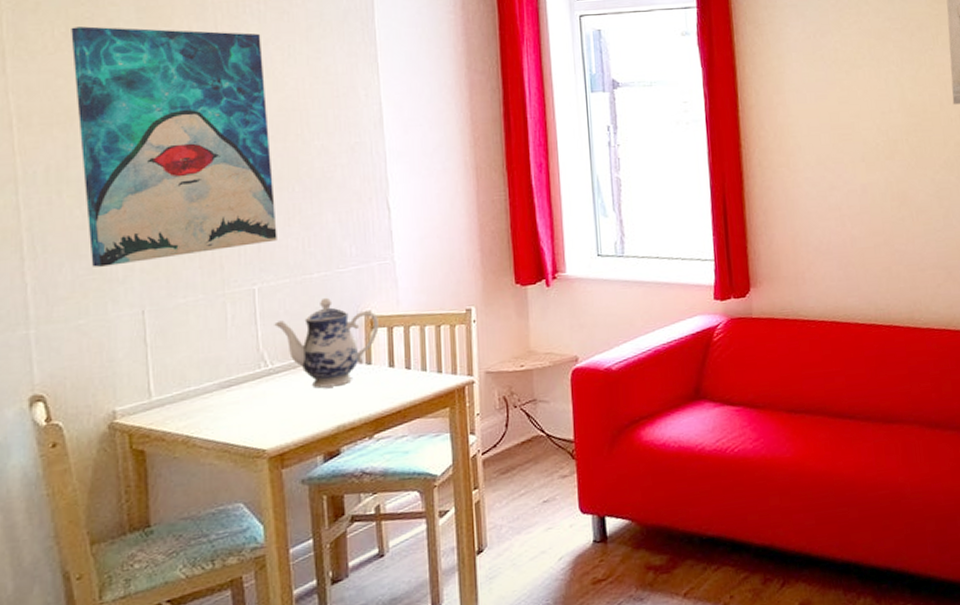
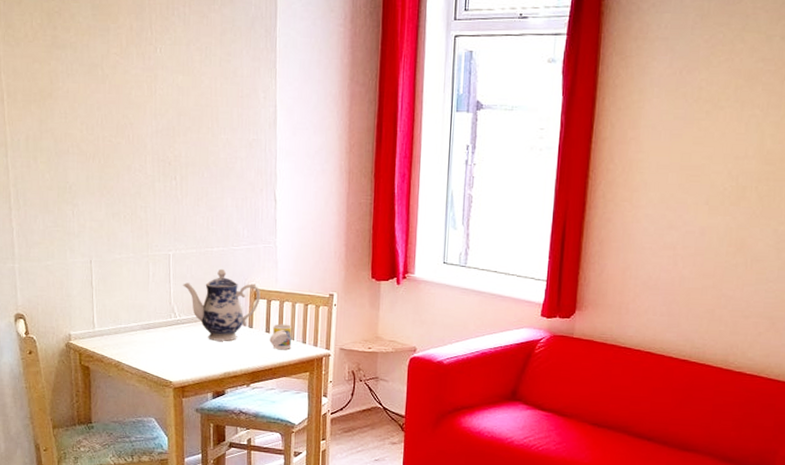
wall art: present [71,26,277,267] -> none [44,19,189,222]
cup: none [394,352,424,387] -> present [269,323,292,350]

